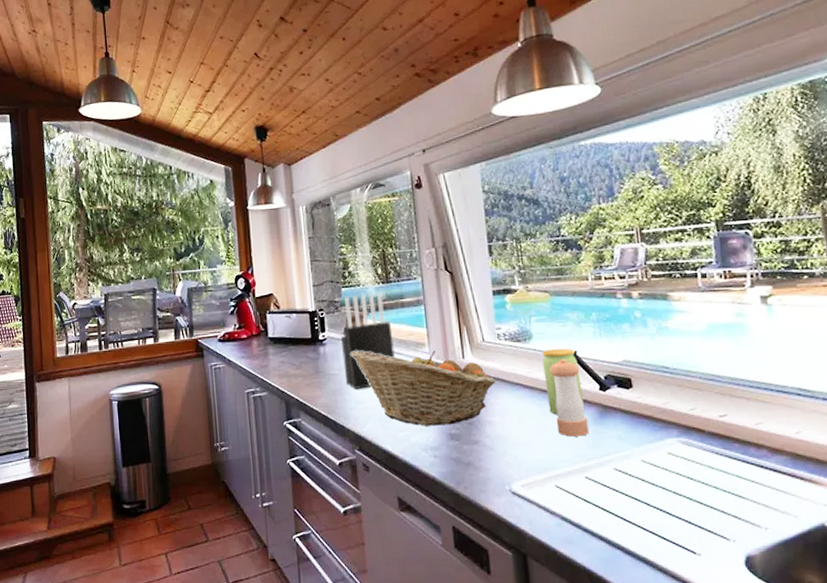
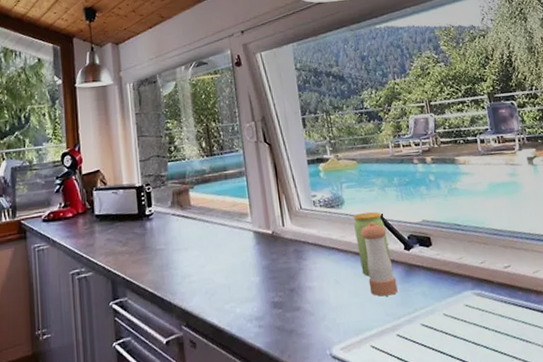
knife block: present [341,293,395,389] -> none [168,166,219,263]
fruit basket: present [350,350,496,426] -> none [177,219,314,297]

